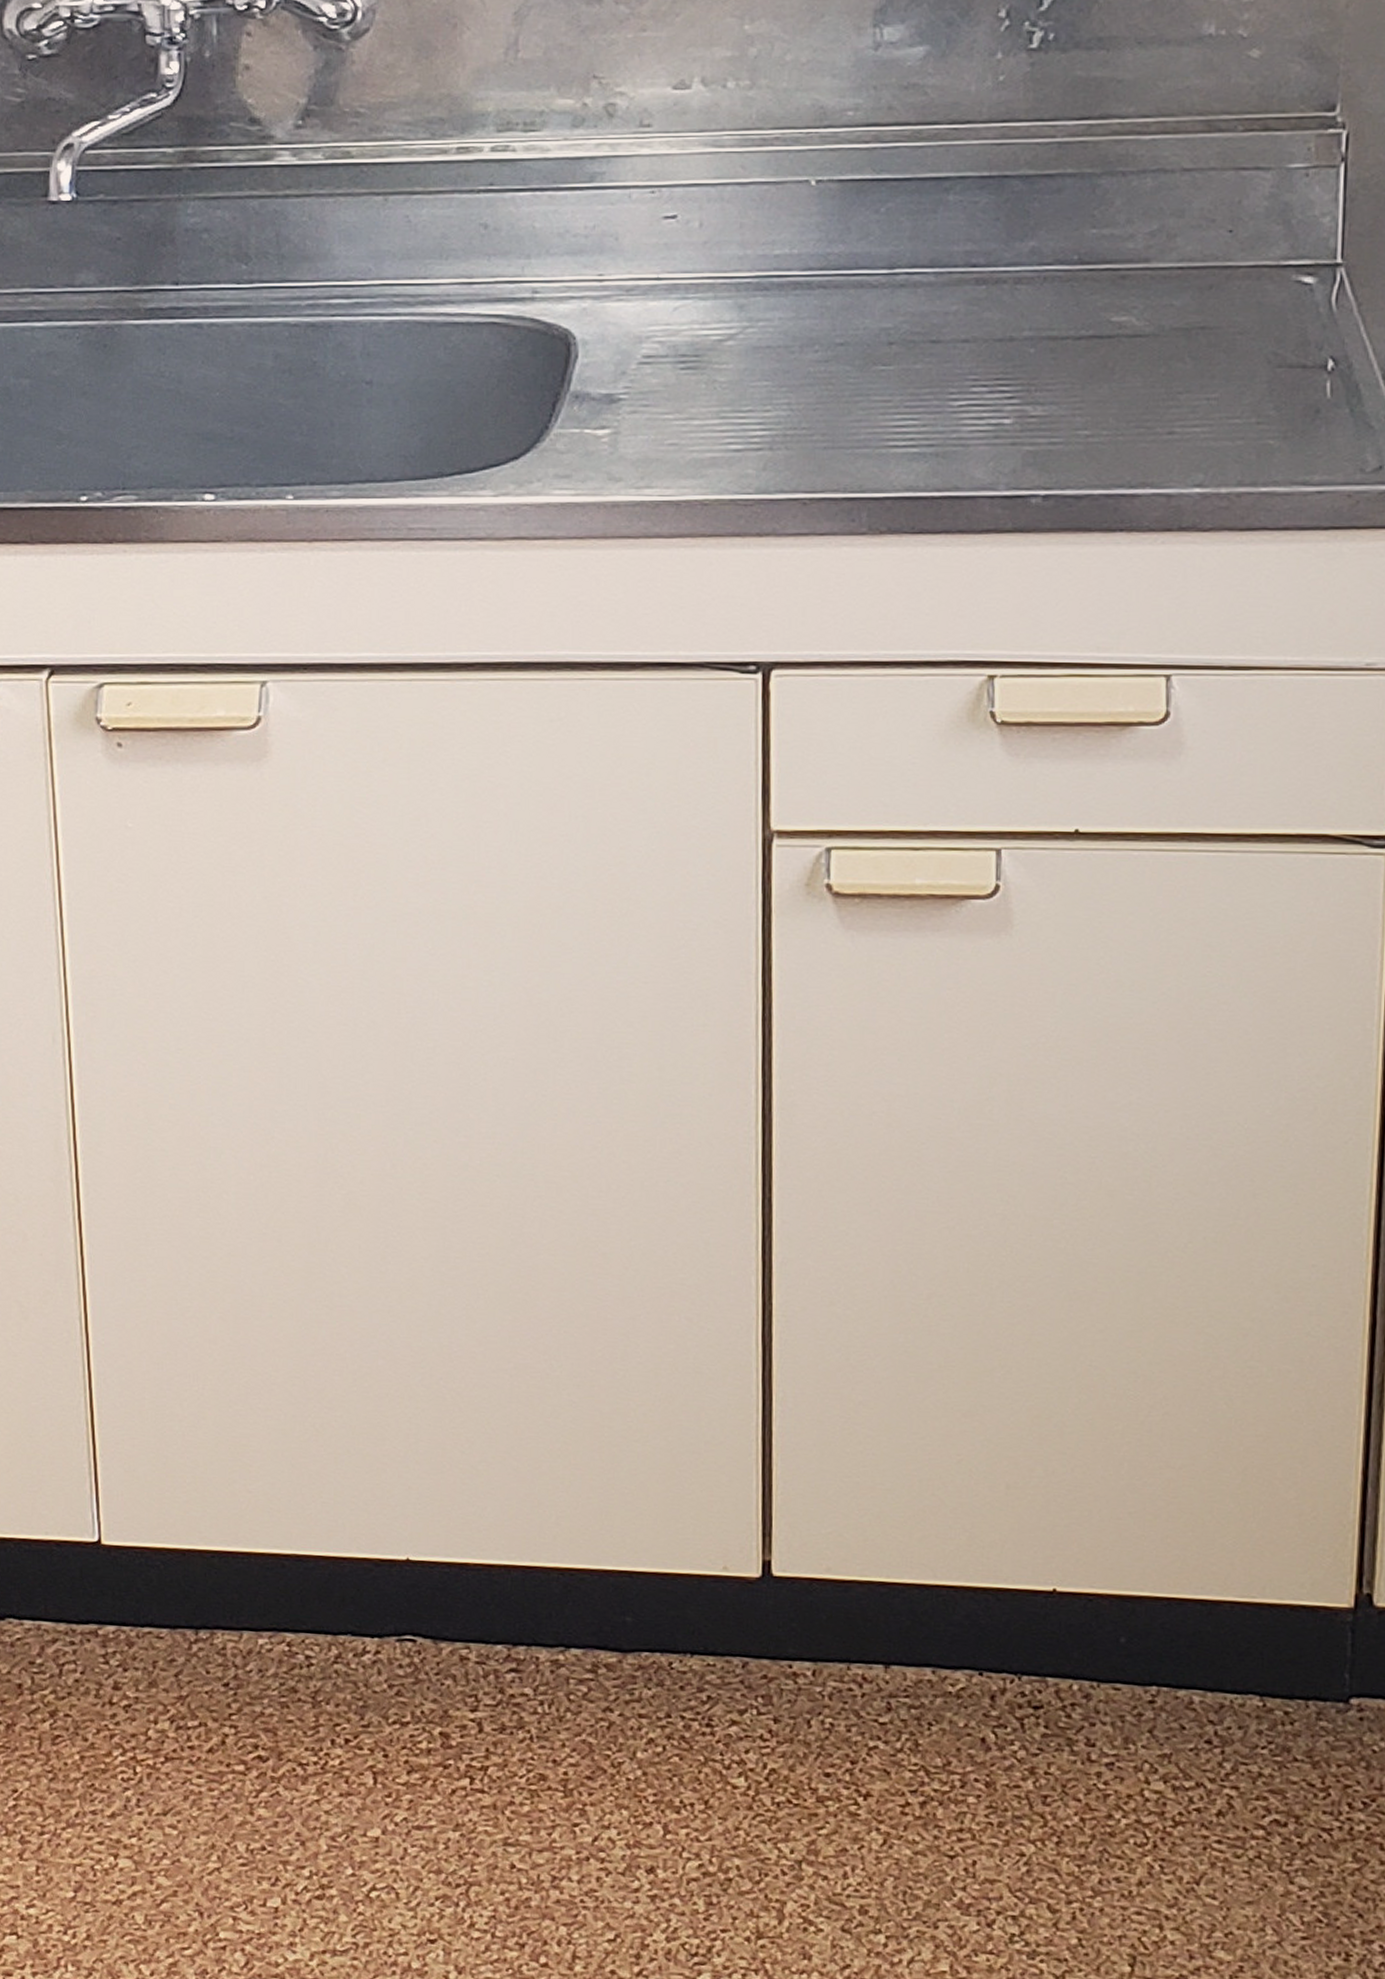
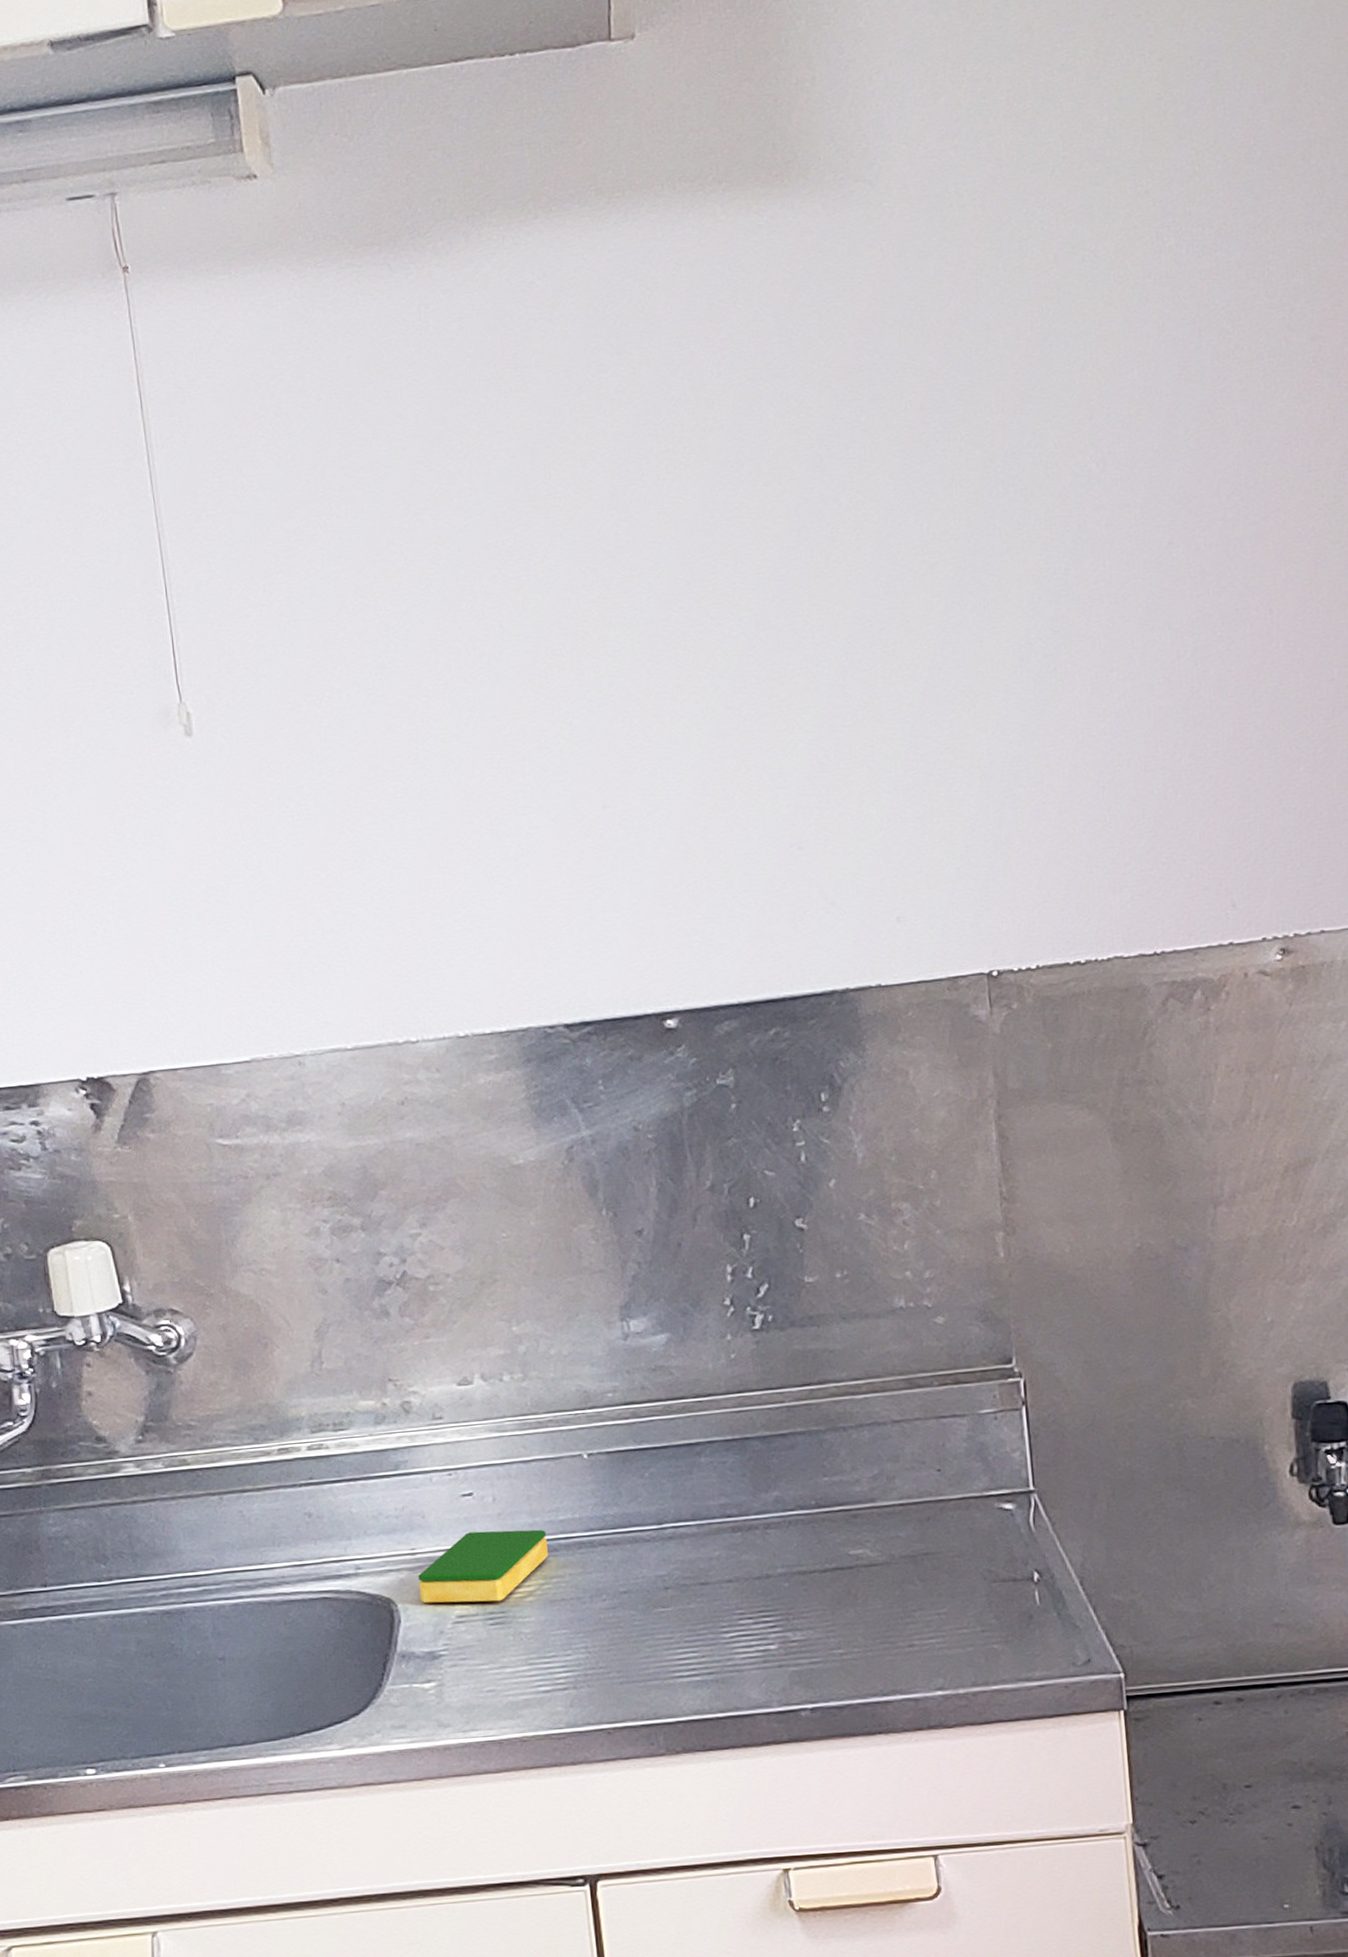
dish sponge: none [603,260,758,343] -> present [418,1529,549,1603]

